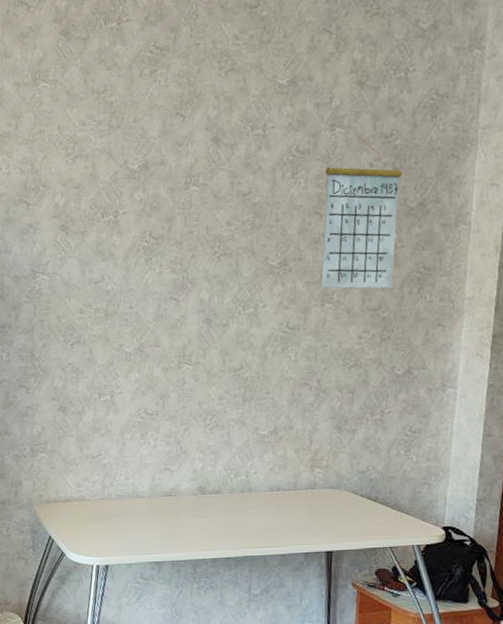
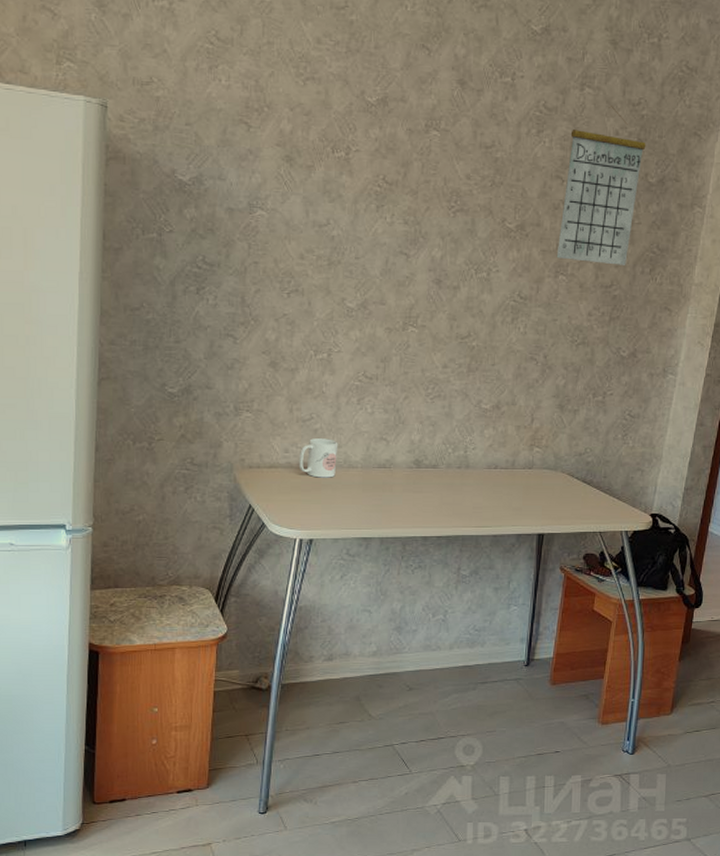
mug: none [90,472,126,509] -> present [298,438,338,478]

